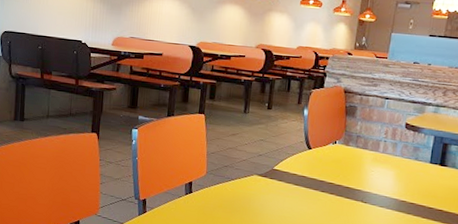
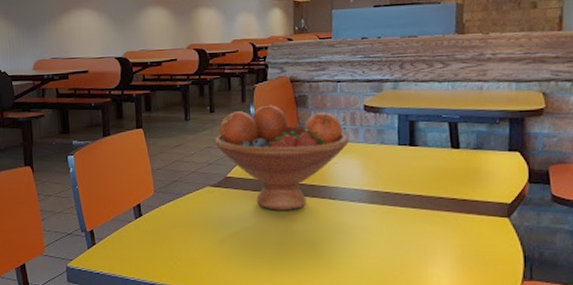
fruit bowl: none [267,110,388,207] -> present [214,105,349,210]

